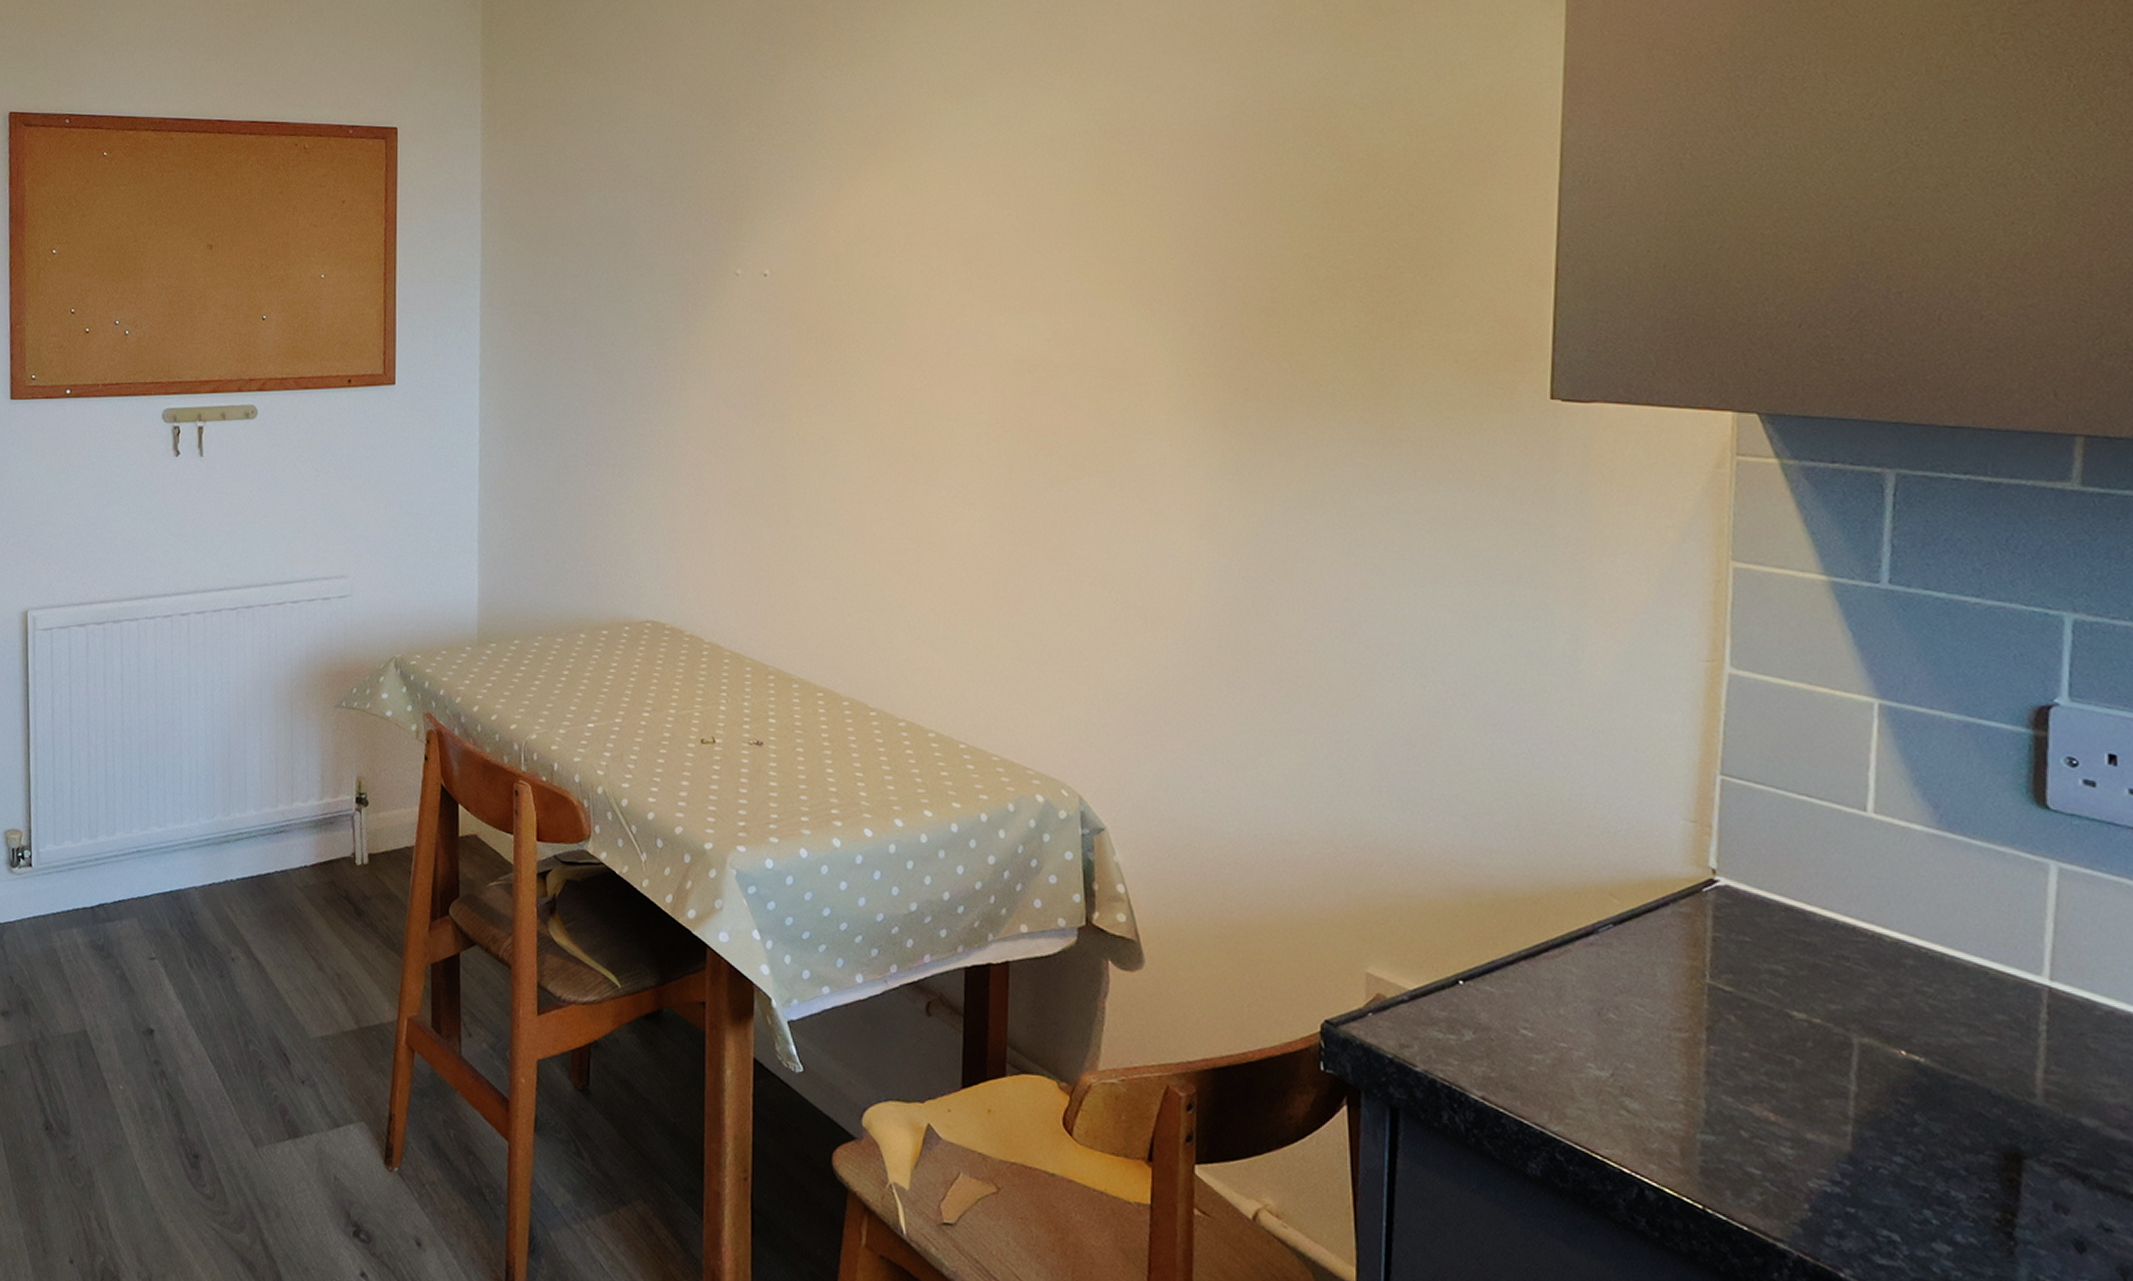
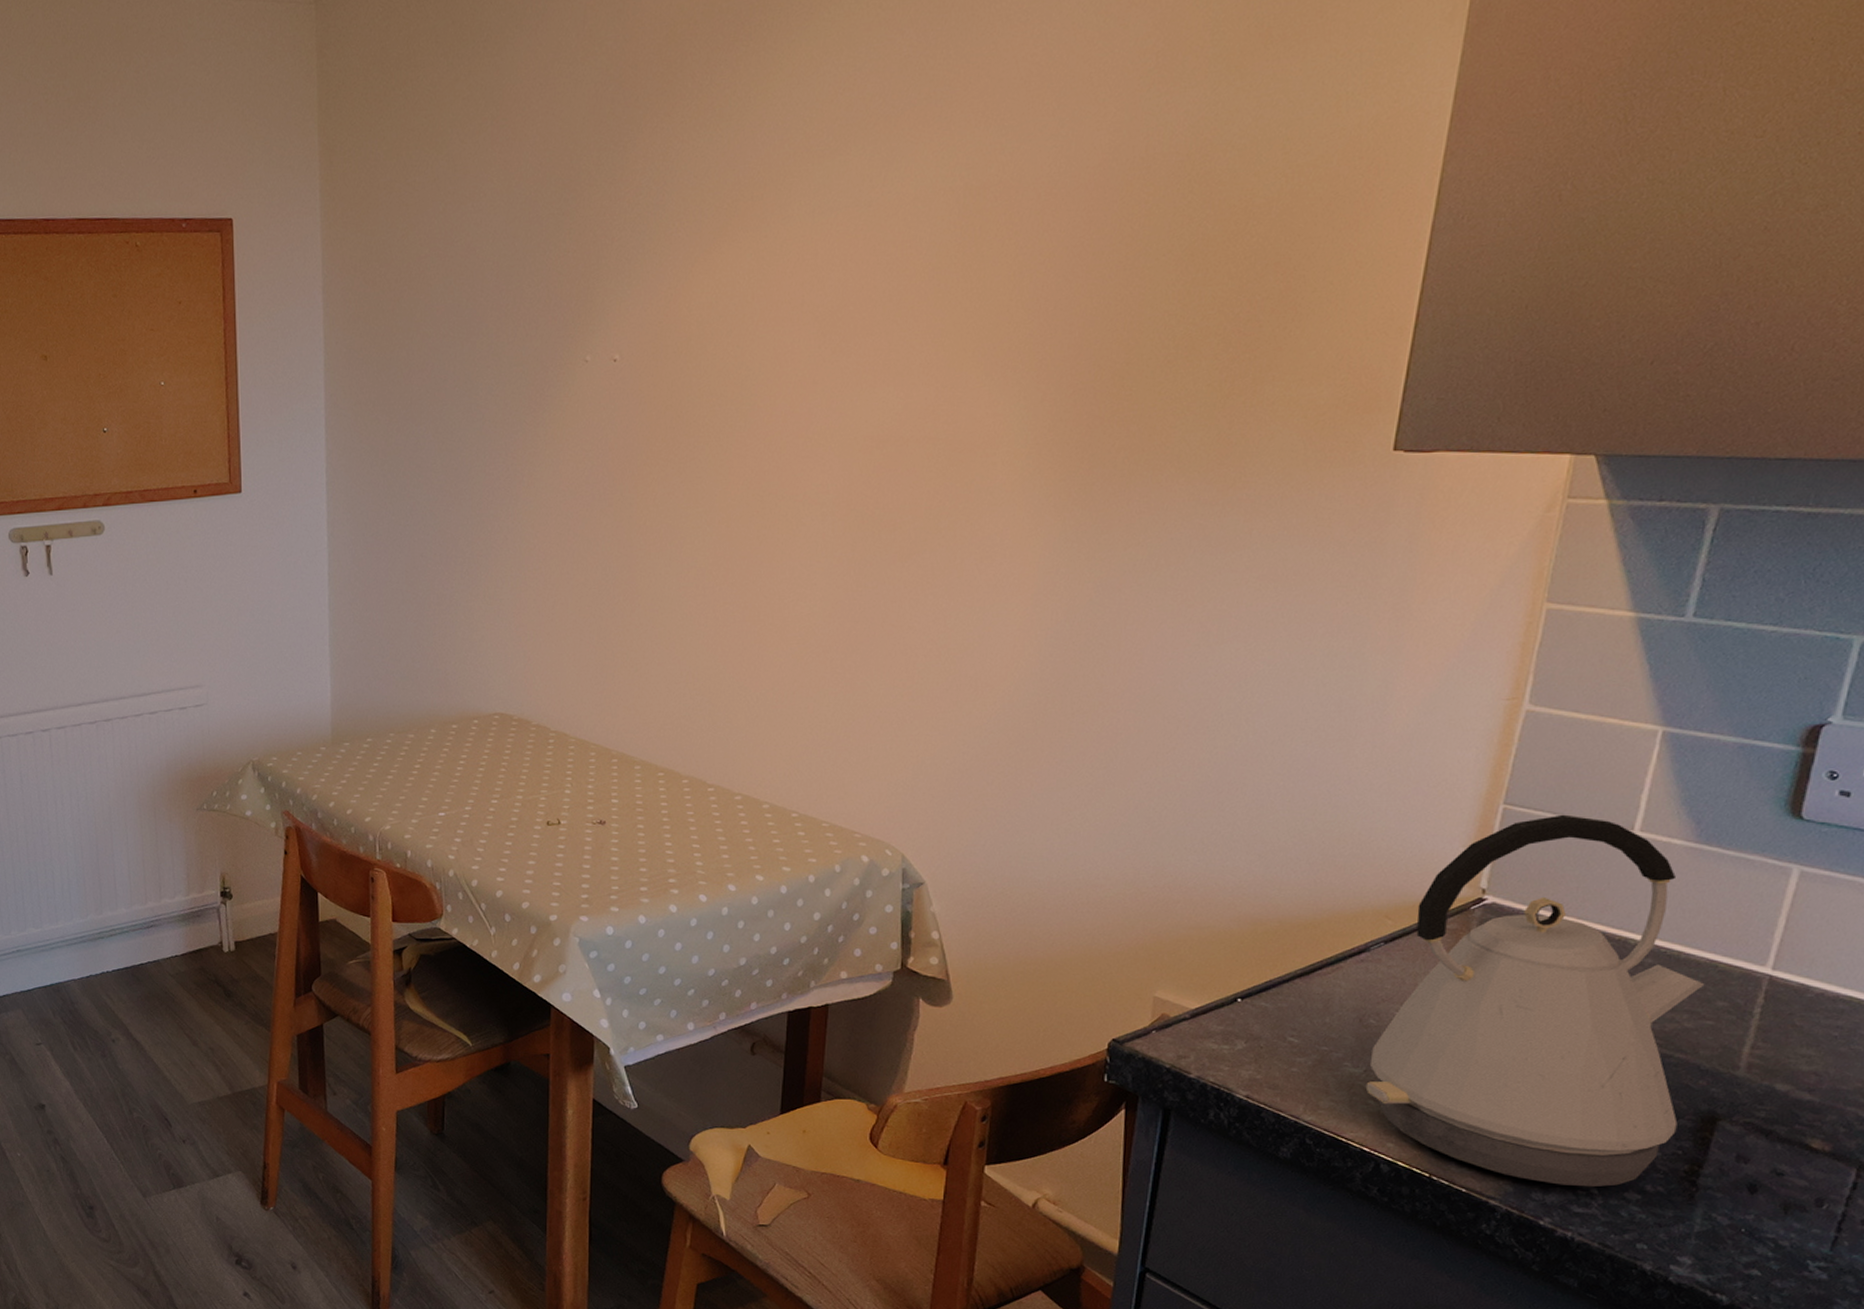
kettle: none [1615,789,1978,1234] -> present [1365,814,1705,1188]

